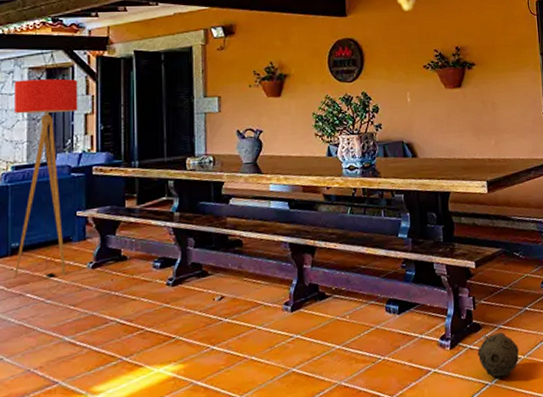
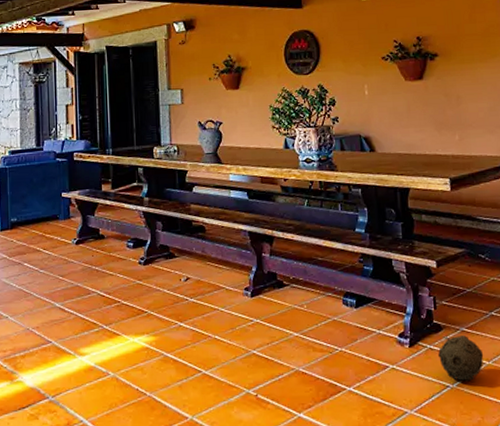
floor lamp: present [13,78,78,279] -> none [7,72,60,250]

